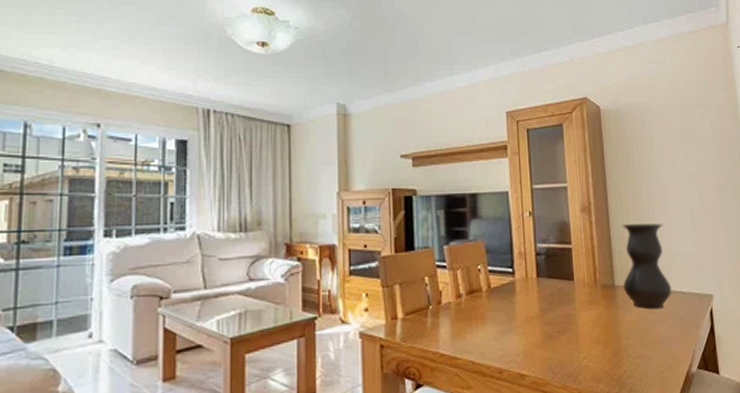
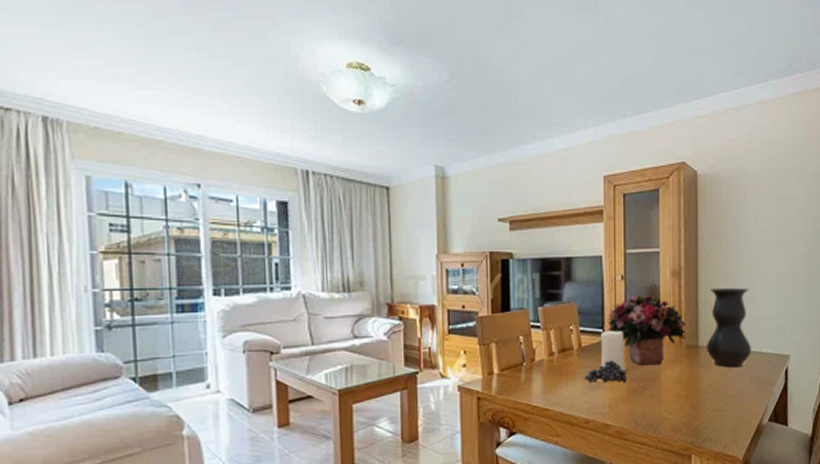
fruit: none [494,302,542,328] -> present [584,360,629,384]
candle: none [510,269,538,314] -> present [600,330,625,371]
bouquet: none [517,231,602,308] -> present [608,294,686,366]

